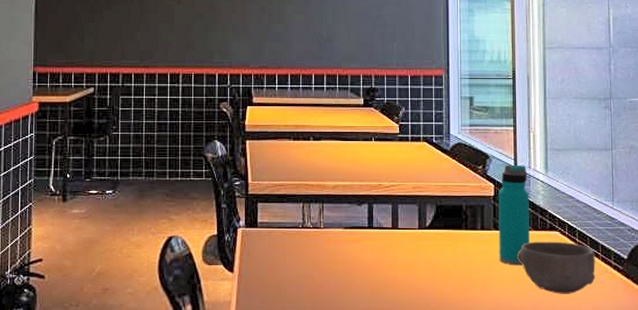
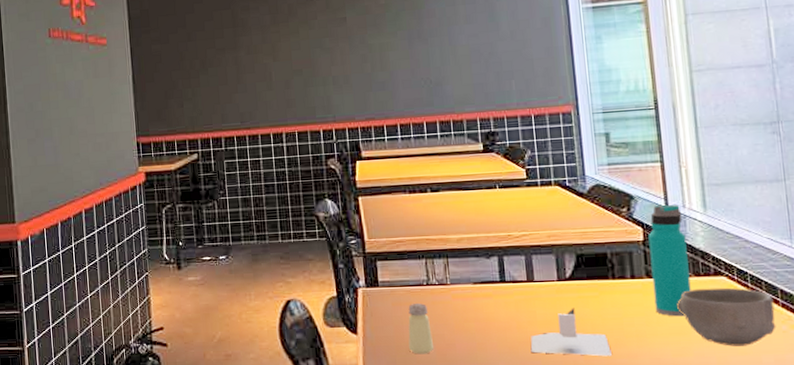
saltshaker: none [281,245,303,294] -> present [408,303,433,354]
napkin holder: none [390,254,459,300] -> present [530,308,612,357]

